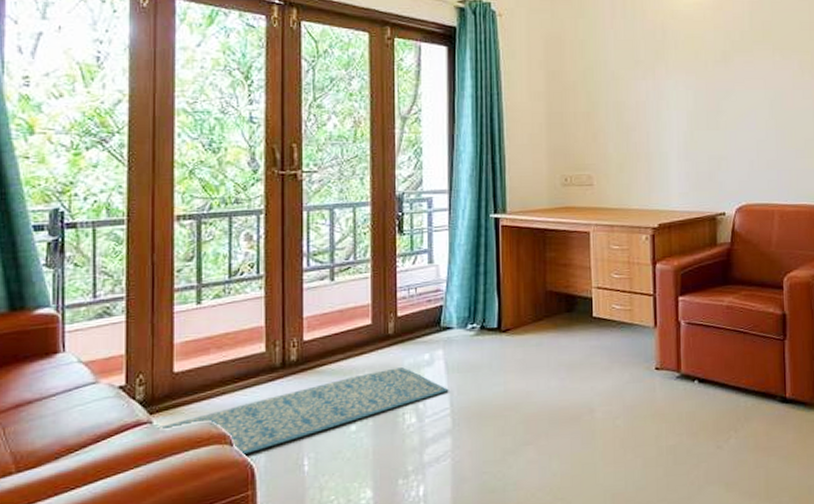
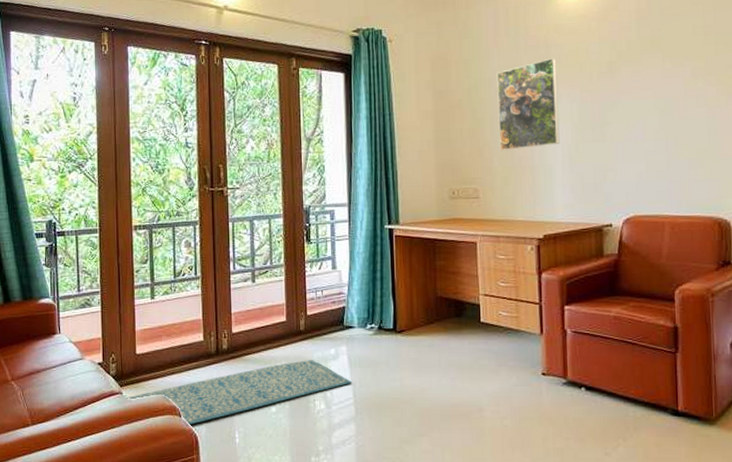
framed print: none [613,44,676,137] -> present [496,58,560,151]

